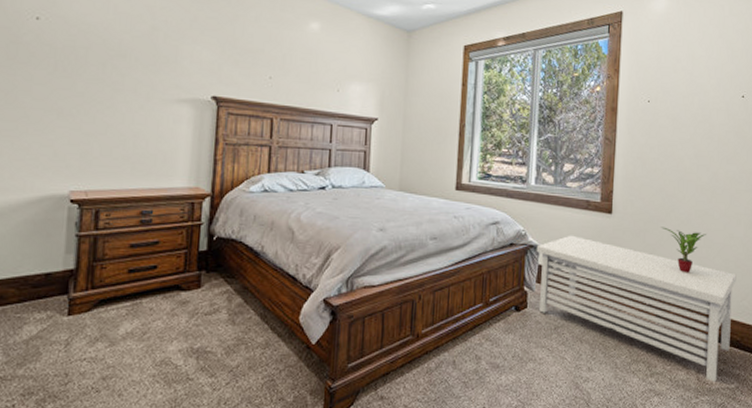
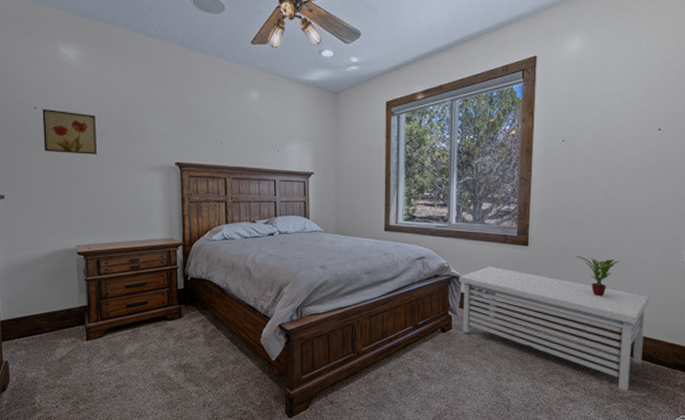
wall art: none [42,21,116,80] -> present [42,109,97,155]

